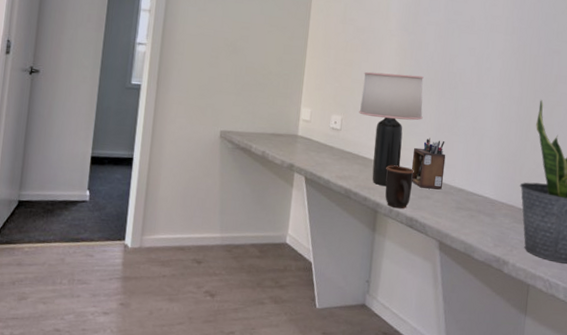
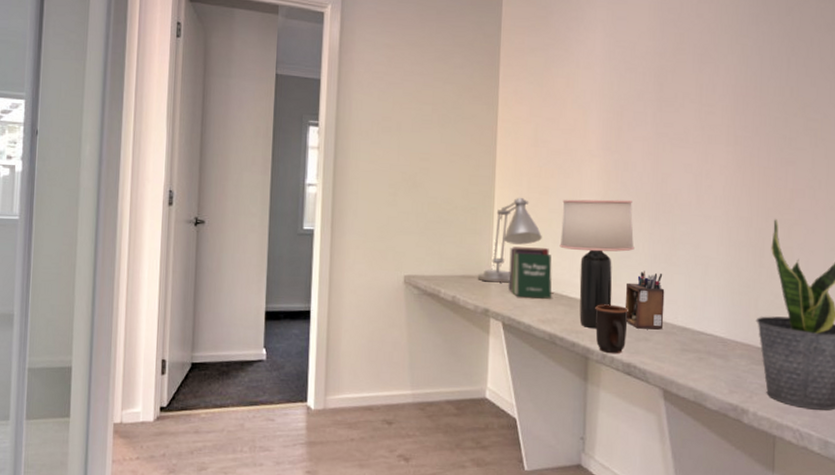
desk lamp: none [285,68,345,142] -> present [477,198,542,283]
books: none [311,110,351,158] -> present [507,247,552,299]

